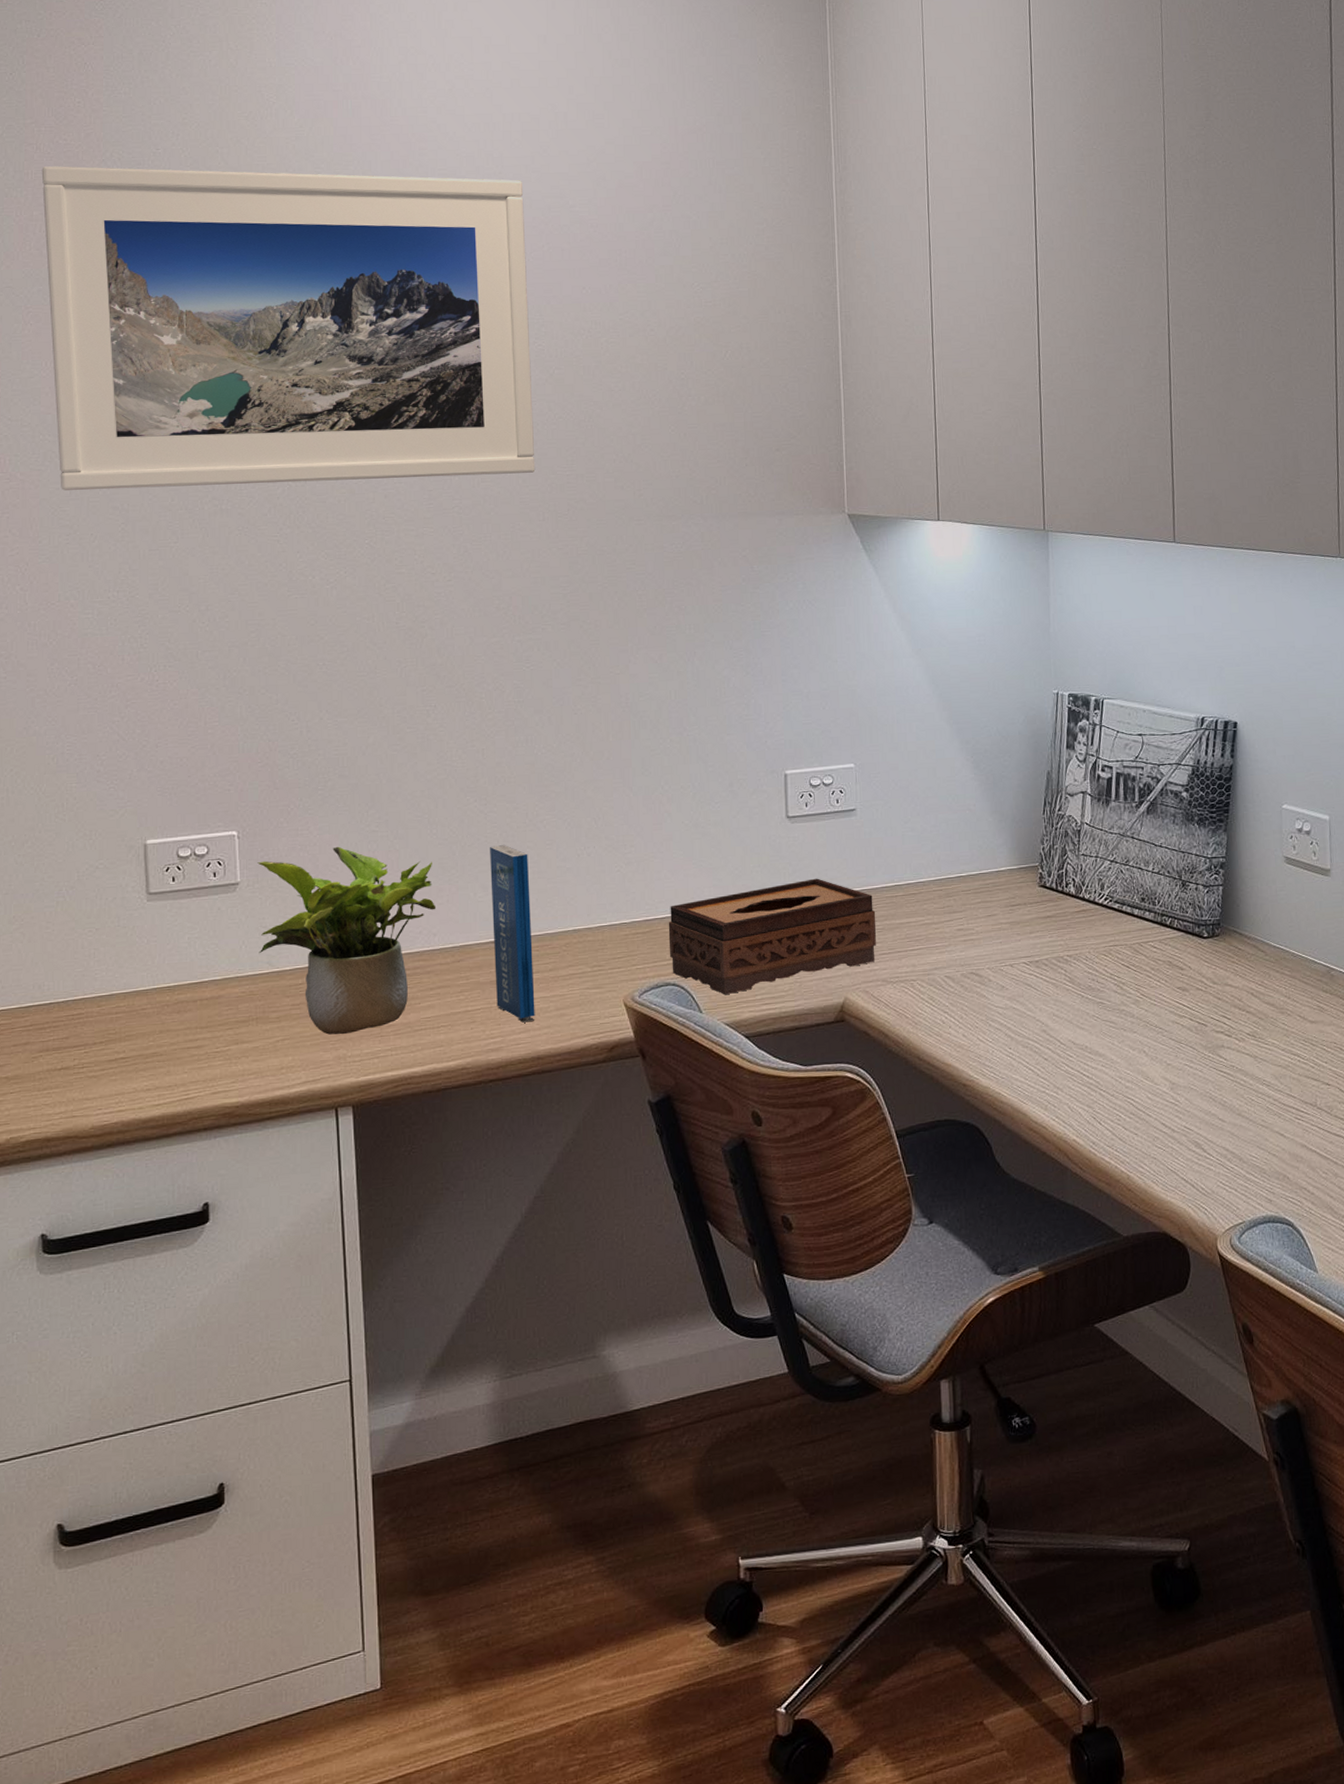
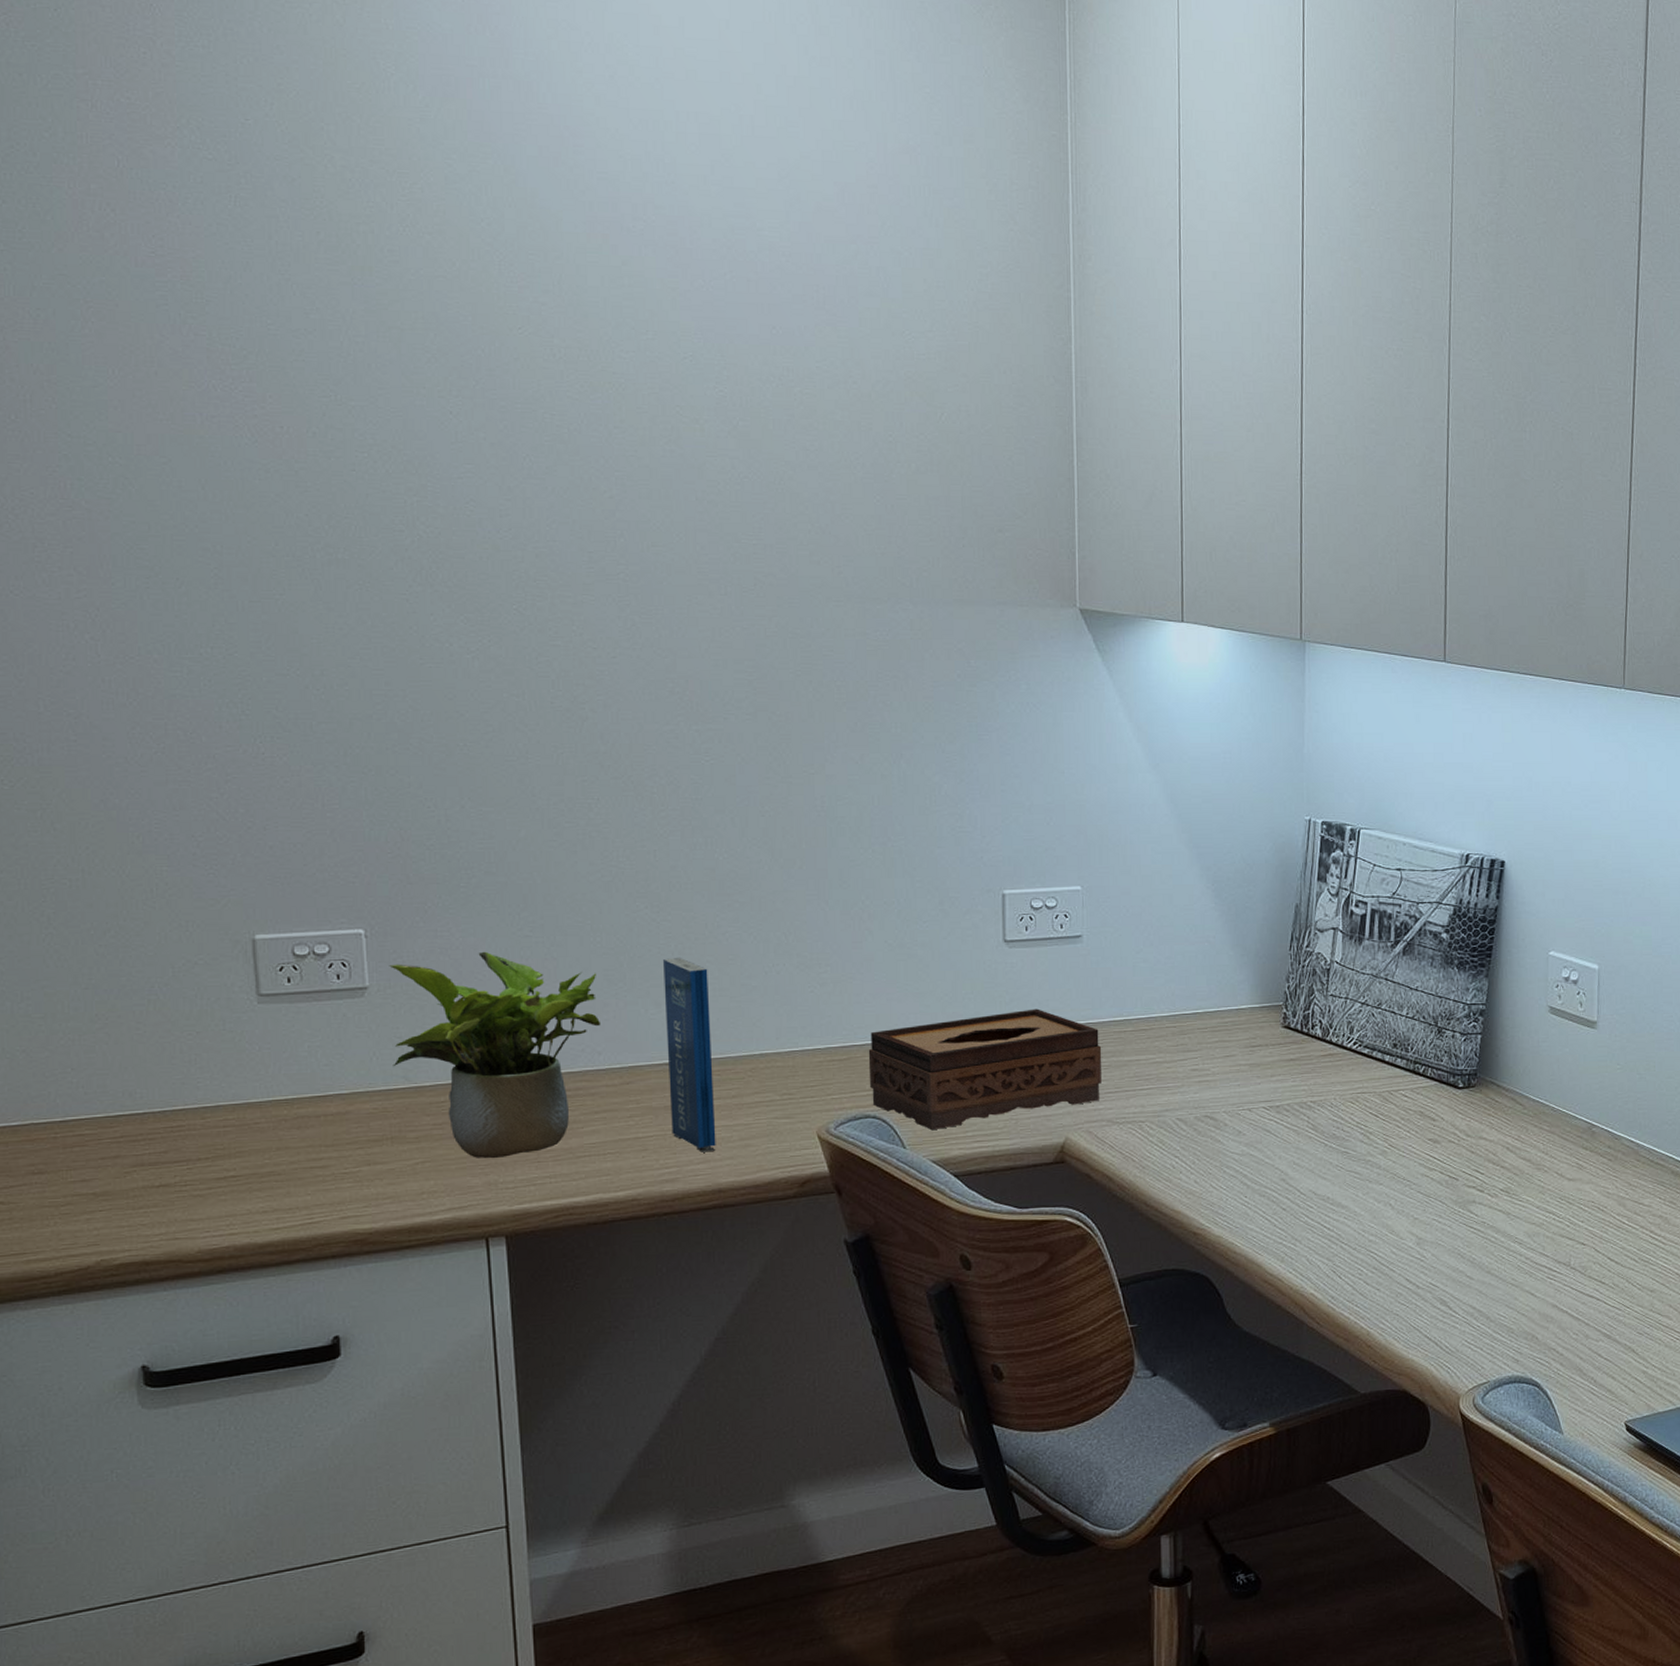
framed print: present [41,165,536,490] -> none [99,128,716,539]

